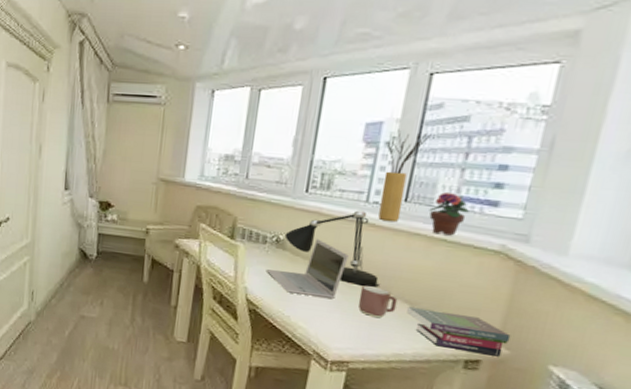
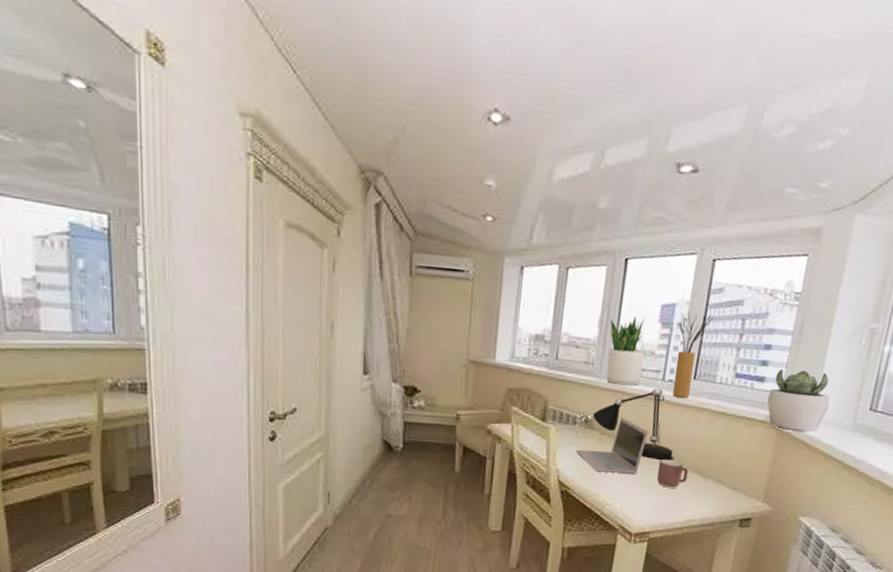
planter: none [301,135,346,207] -> present [606,316,645,386]
books: present [407,307,511,357] -> none [696,476,773,513]
potted flower: present [429,191,469,236] -> none [713,369,743,409]
succulent plant: none [502,193,594,267] -> present [767,369,830,432]

